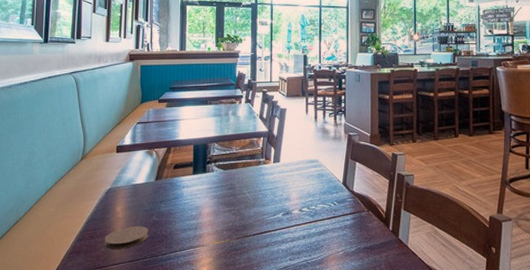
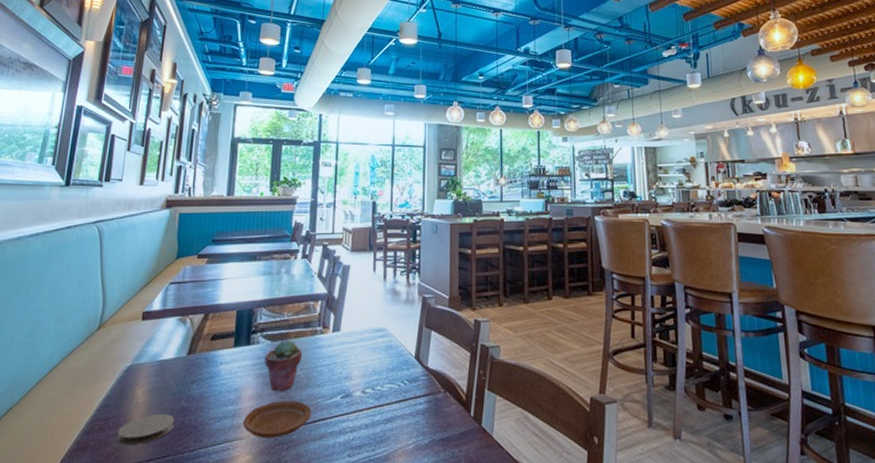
plate: none [203,217,259,245] -> present [242,401,312,438]
potted succulent: none [219,168,250,210] -> present [265,339,303,392]

